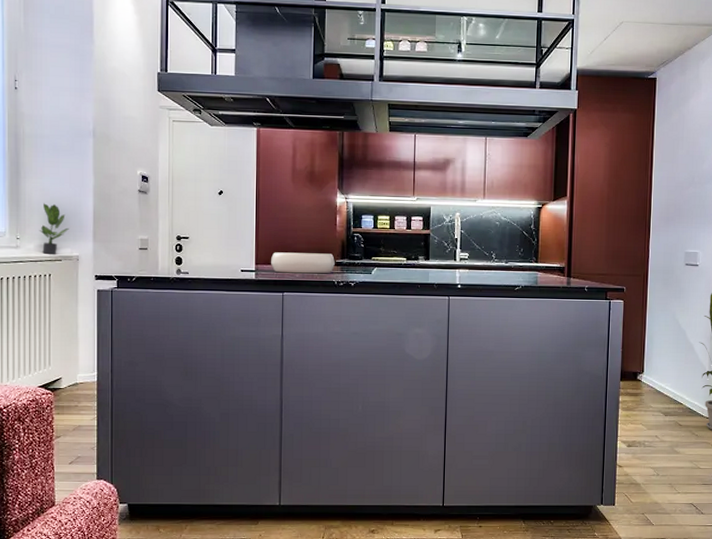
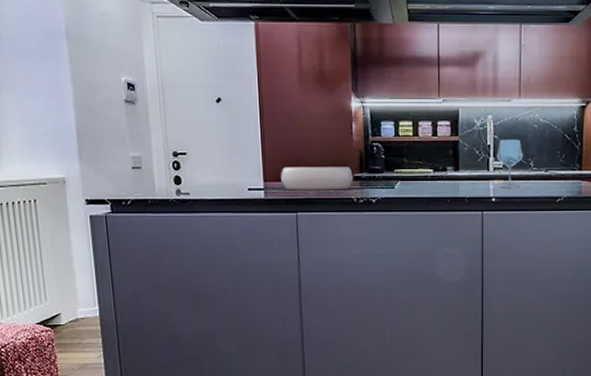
potted plant: present [39,203,69,255] -> none [17,118,51,178]
wine glass: none [462,234,487,277] -> present [496,139,524,188]

